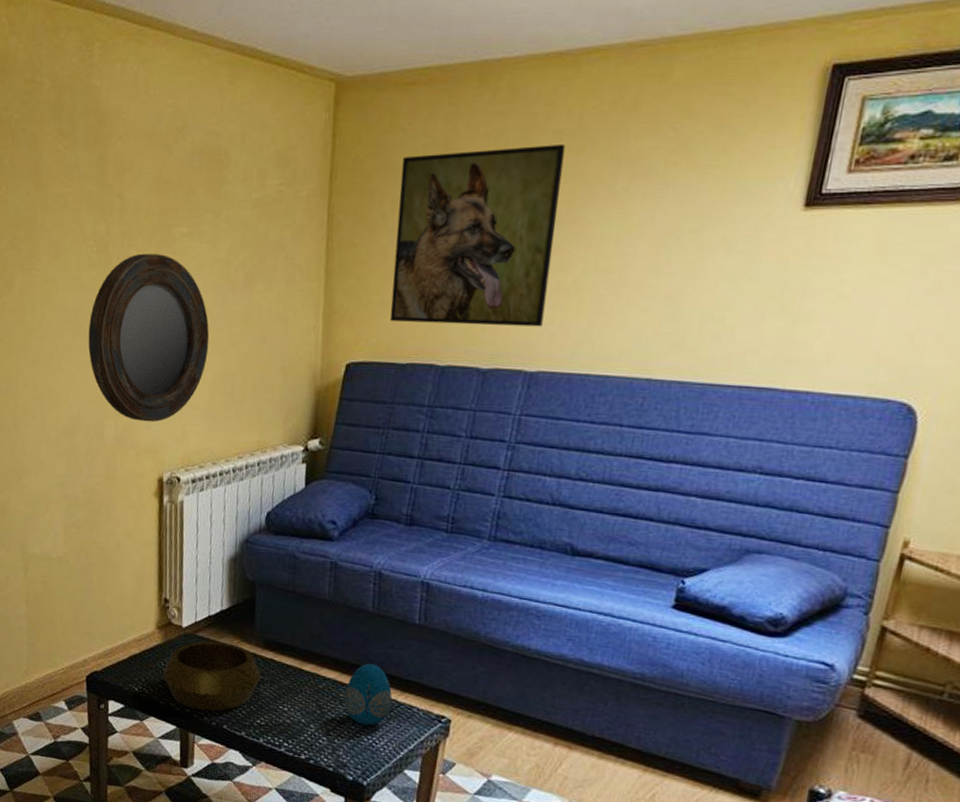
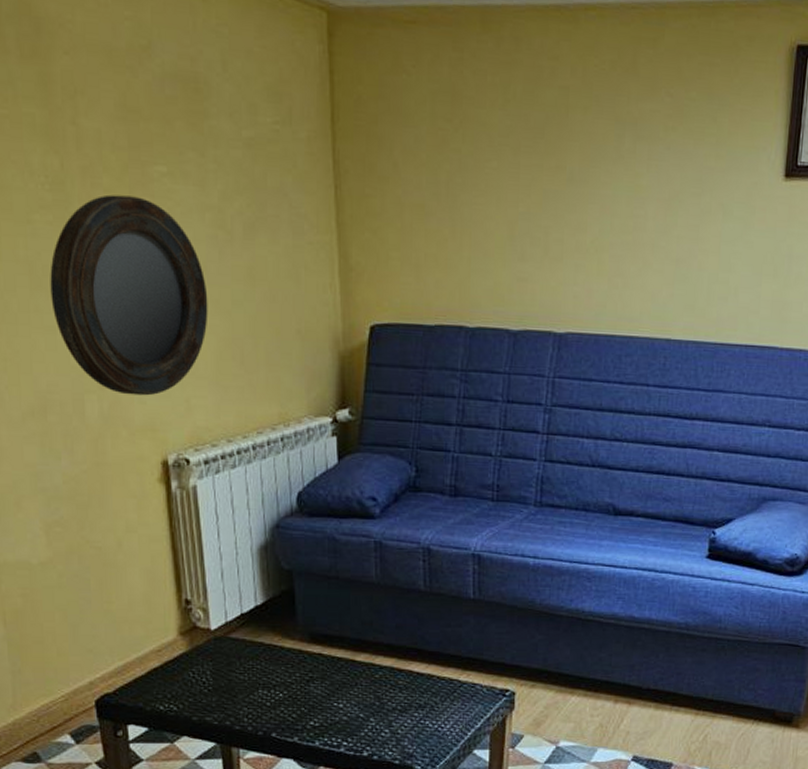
decorative bowl: present [163,641,261,711] -> none [193,641,309,720]
decorative egg: present [344,663,393,726] -> none [404,646,454,711]
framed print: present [390,143,565,327] -> none [409,100,572,288]

